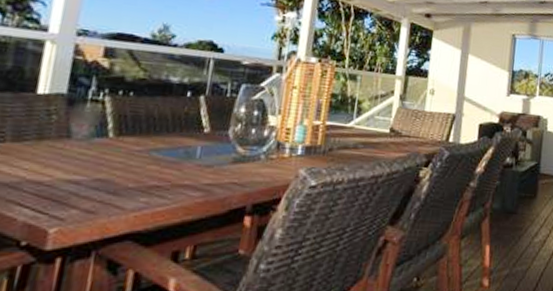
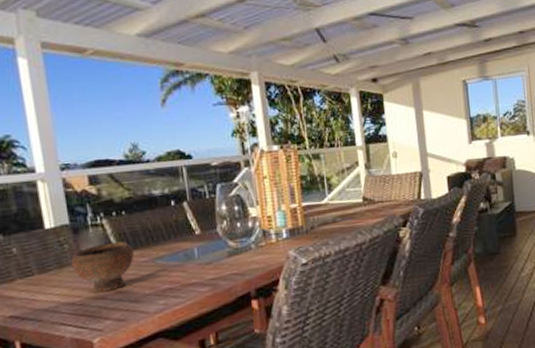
bowl: none [53,122,130,176] -> present [71,241,134,292]

